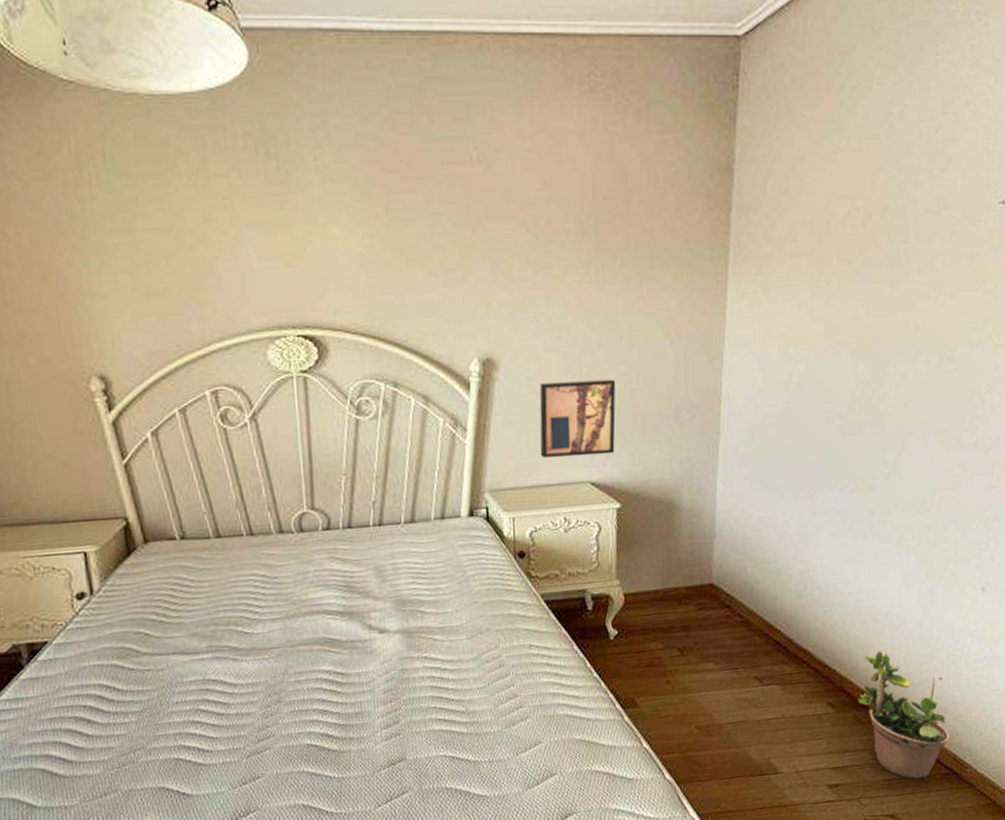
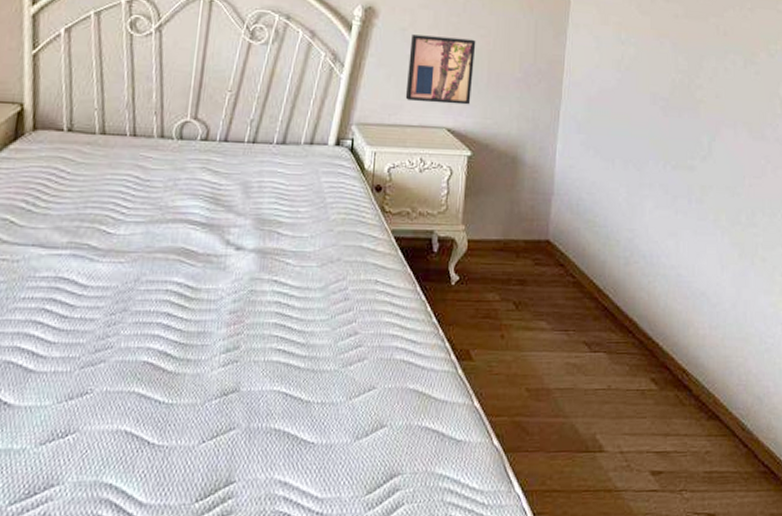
potted plant: present [858,651,949,779] -> none [680,329,766,474]

